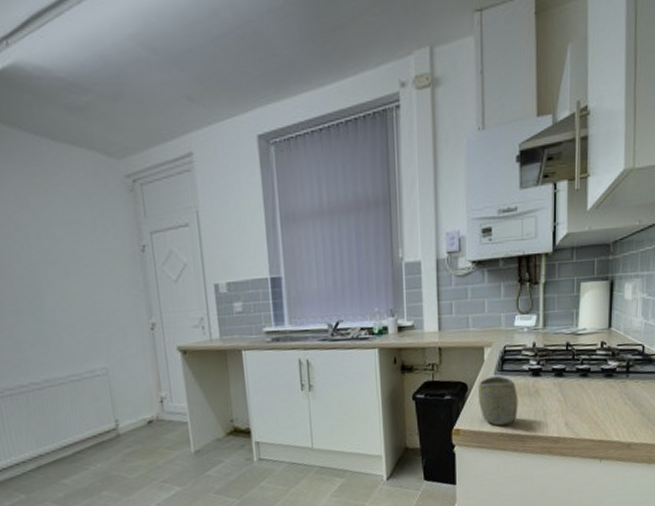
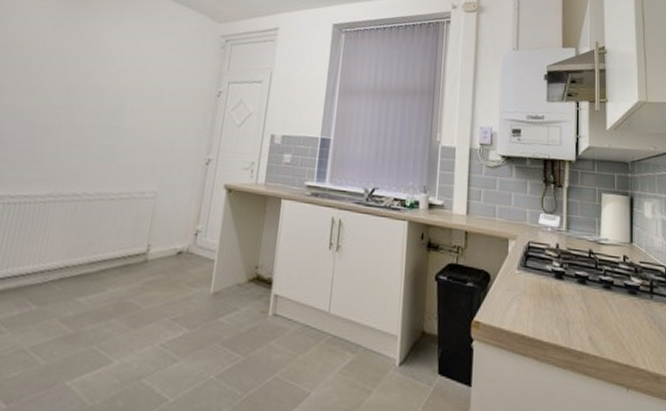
cup: present [477,376,518,426] -> none [500,271,541,327]

